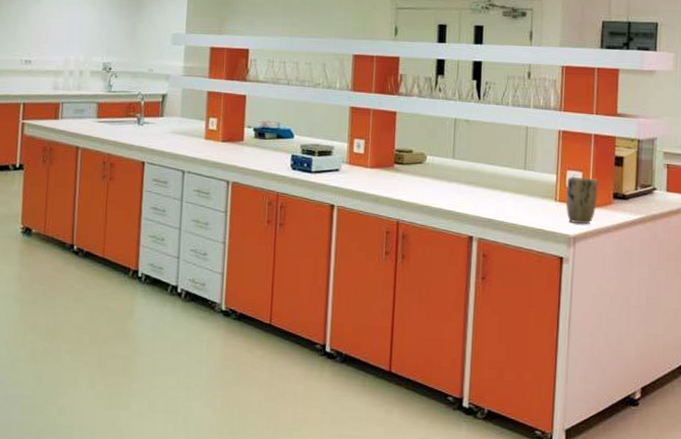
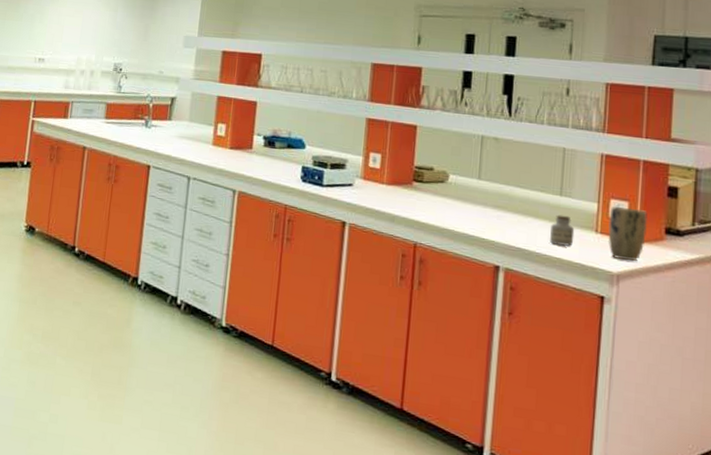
jar: none [516,187,537,215] -> present [550,214,575,247]

